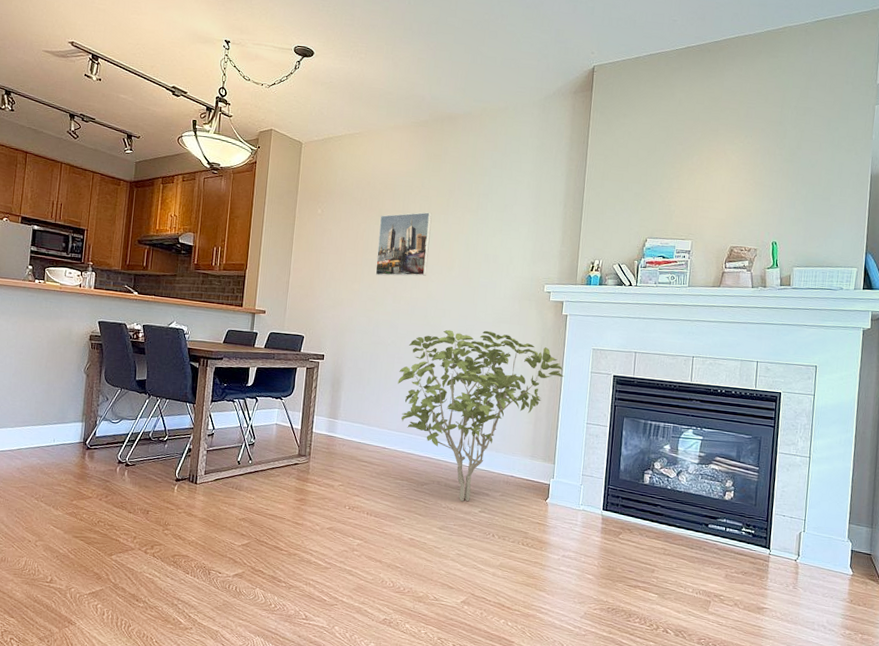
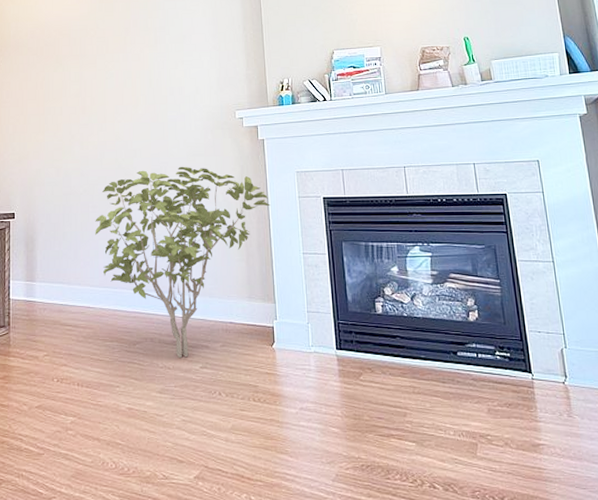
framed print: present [375,212,432,276] -> none [58,53,113,123]

